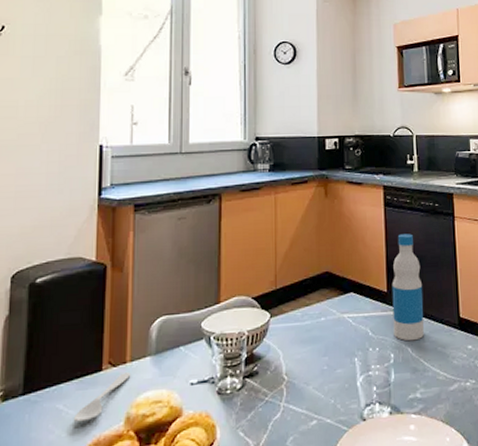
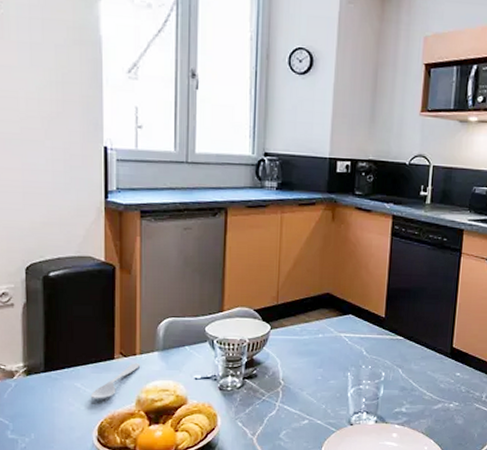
bottle: present [392,234,424,341] -> none [387,265,421,364]

